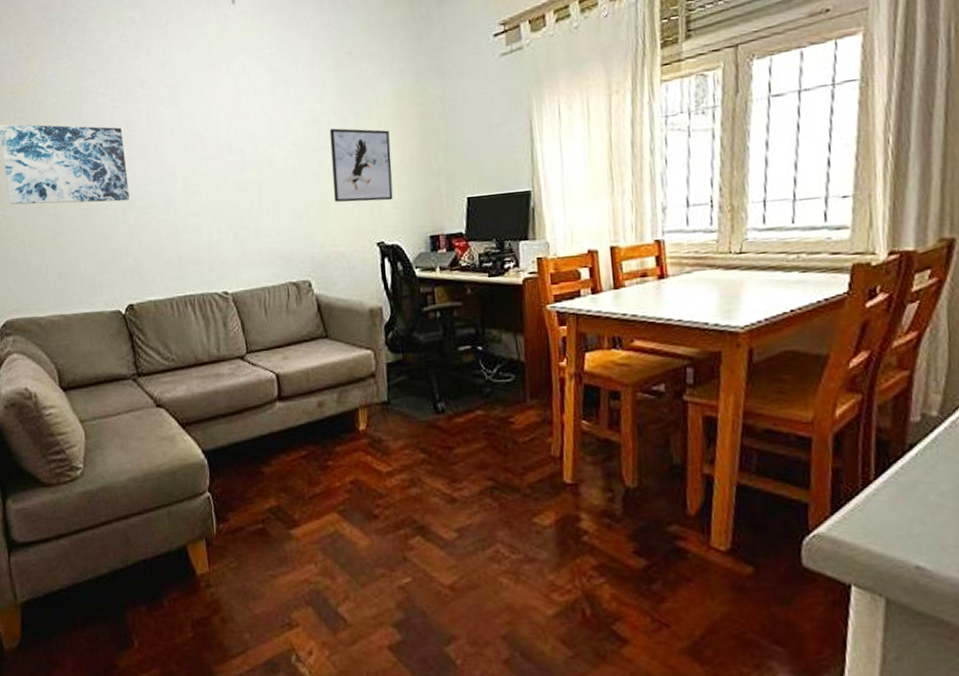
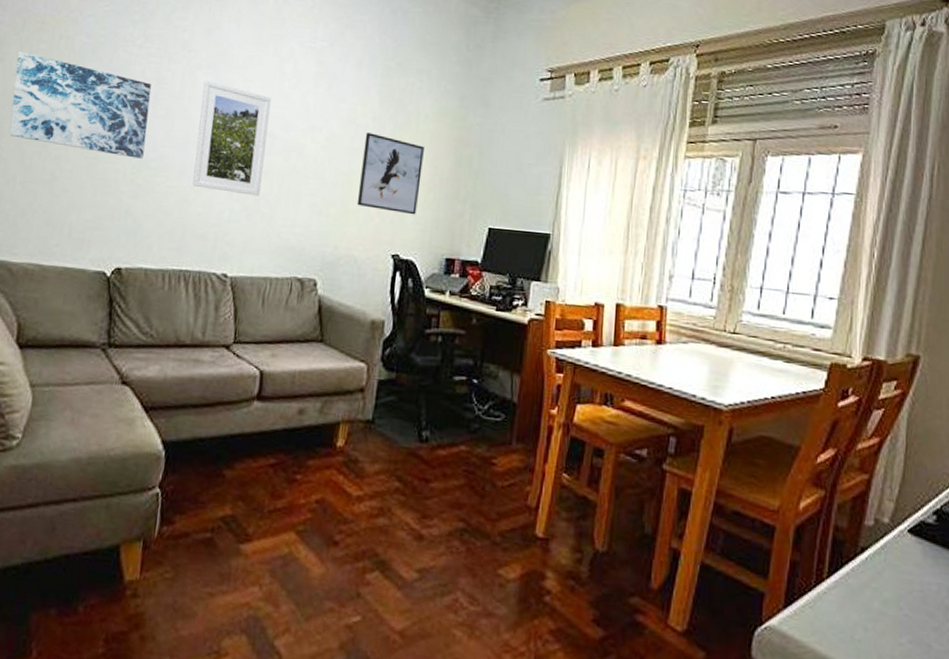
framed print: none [168,112,242,216] -> present [192,80,272,196]

